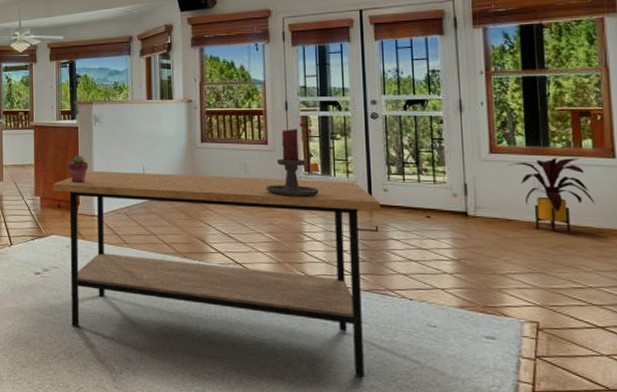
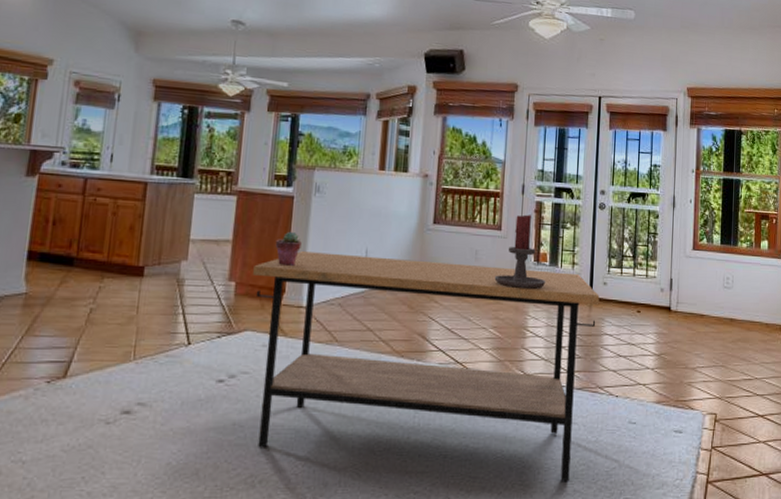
house plant: present [507,158,595,233] -> none [705,257,766,327]

